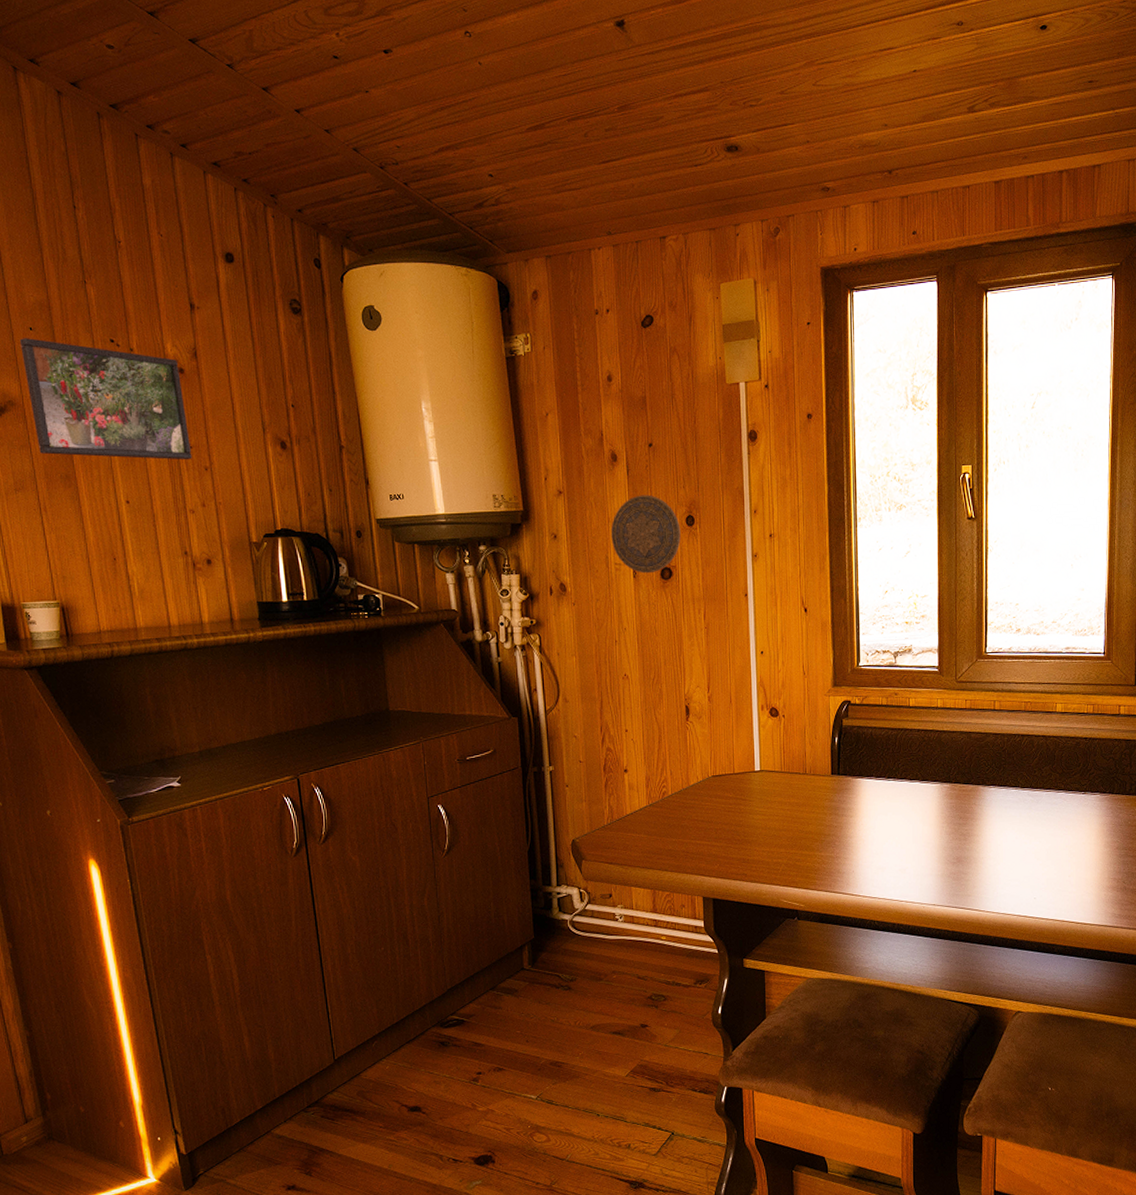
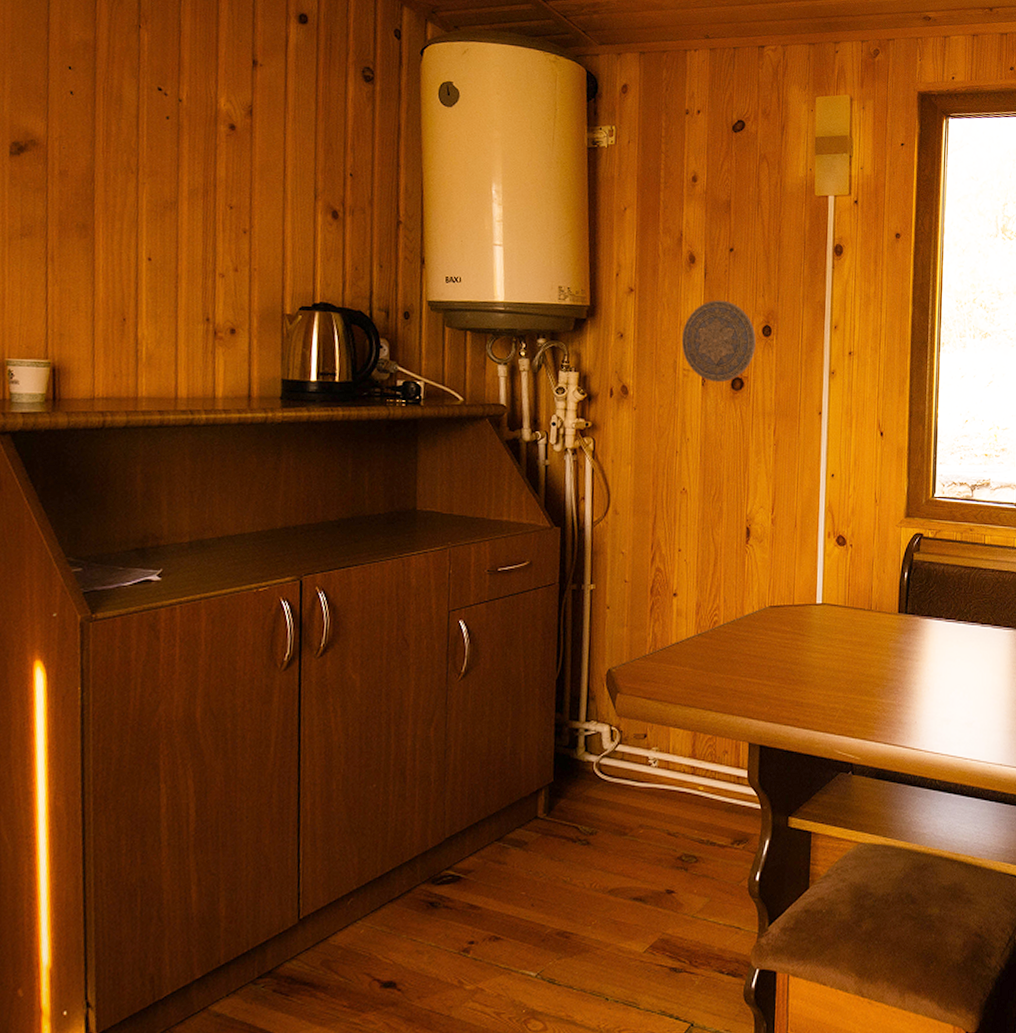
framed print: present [20,338,192,460] -> none [54,76,232,221]

